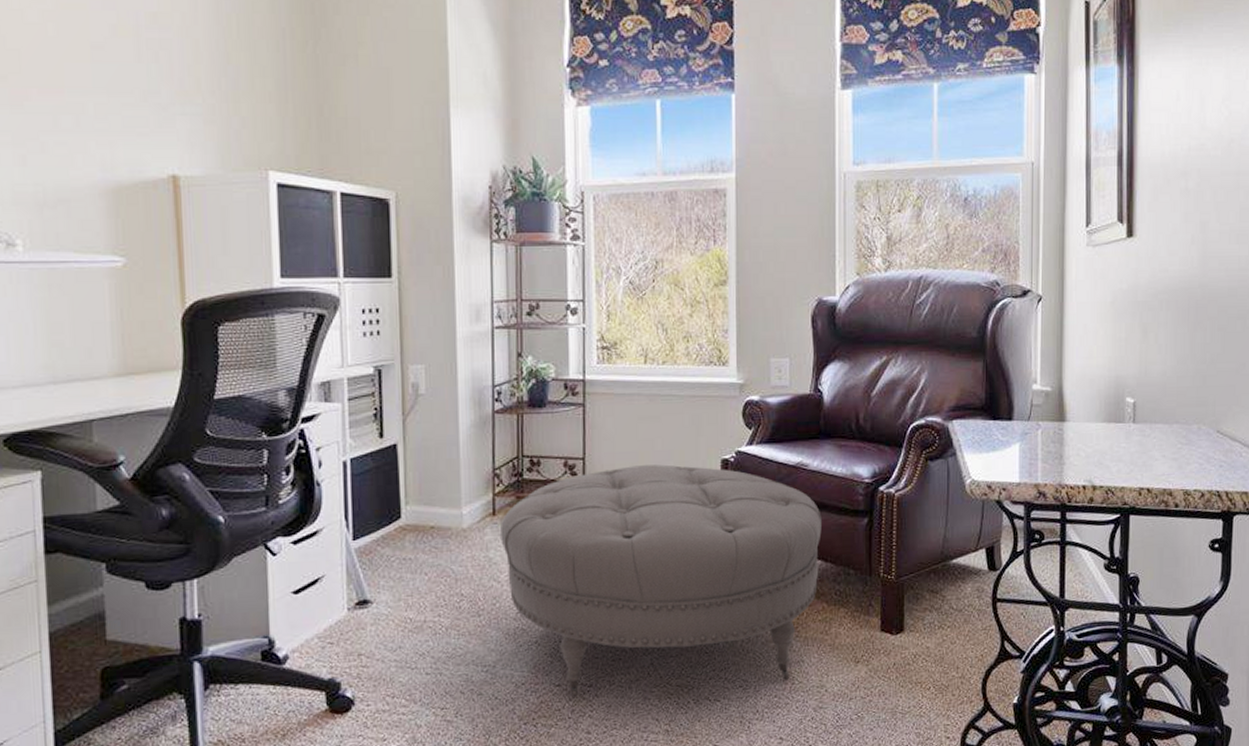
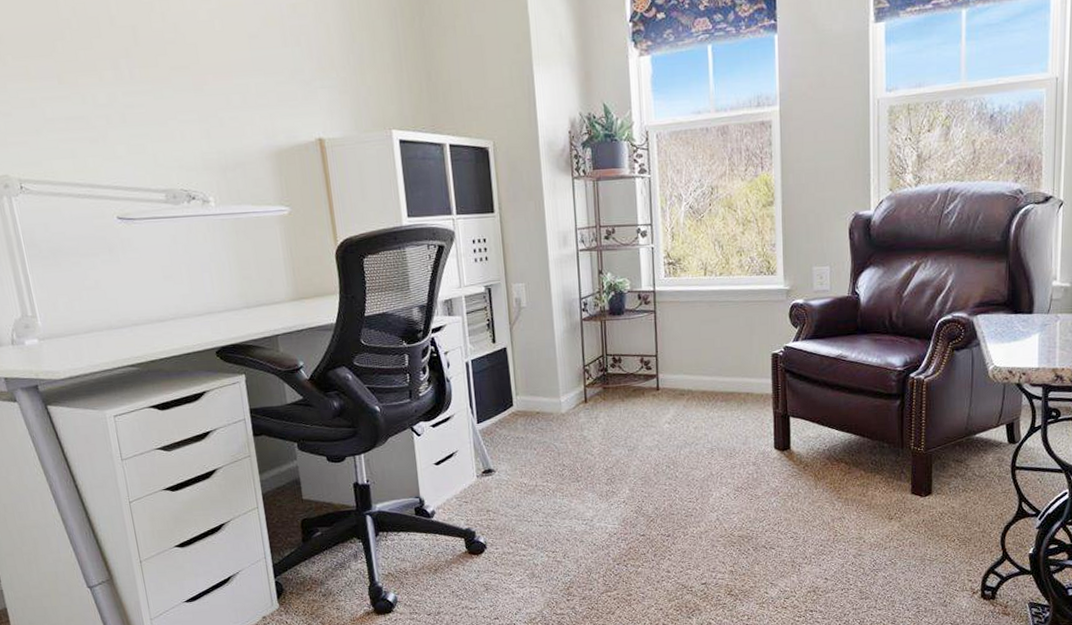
ottoman: present [501,464,822,699] -> none [591,359,859,545]

